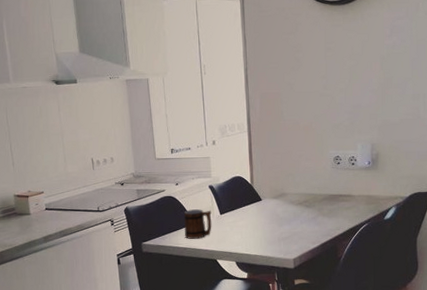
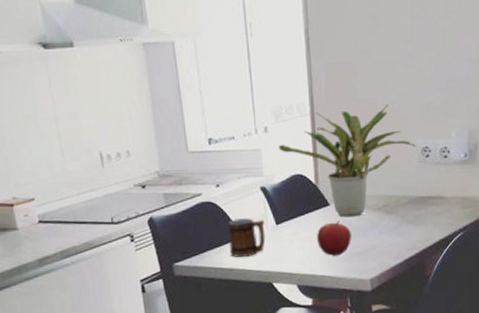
potted plant: none [223,123,330,210] -> present [278,103,416,217]
fruit: none [252,212,278,240] -> present [317,220,351,256]

